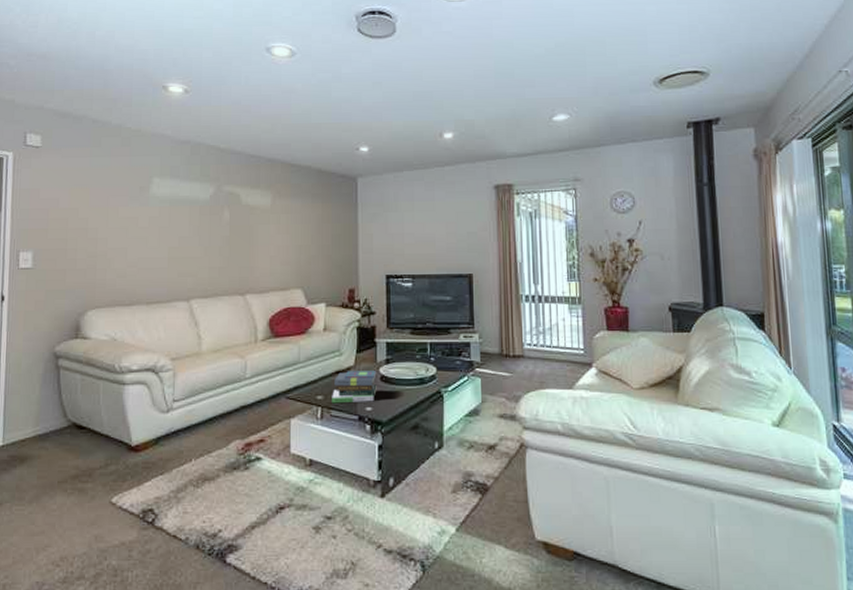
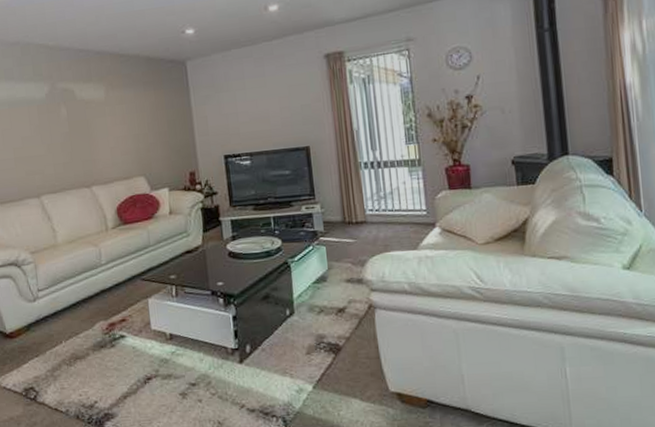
books: present [332,371,377,404] -> none [184,248,226,282]

